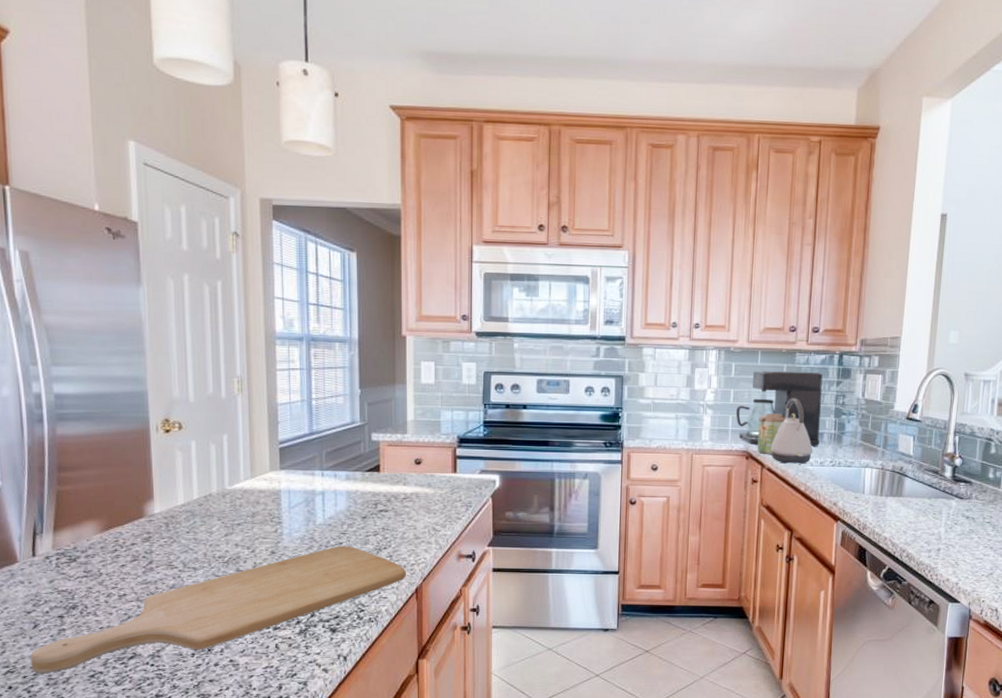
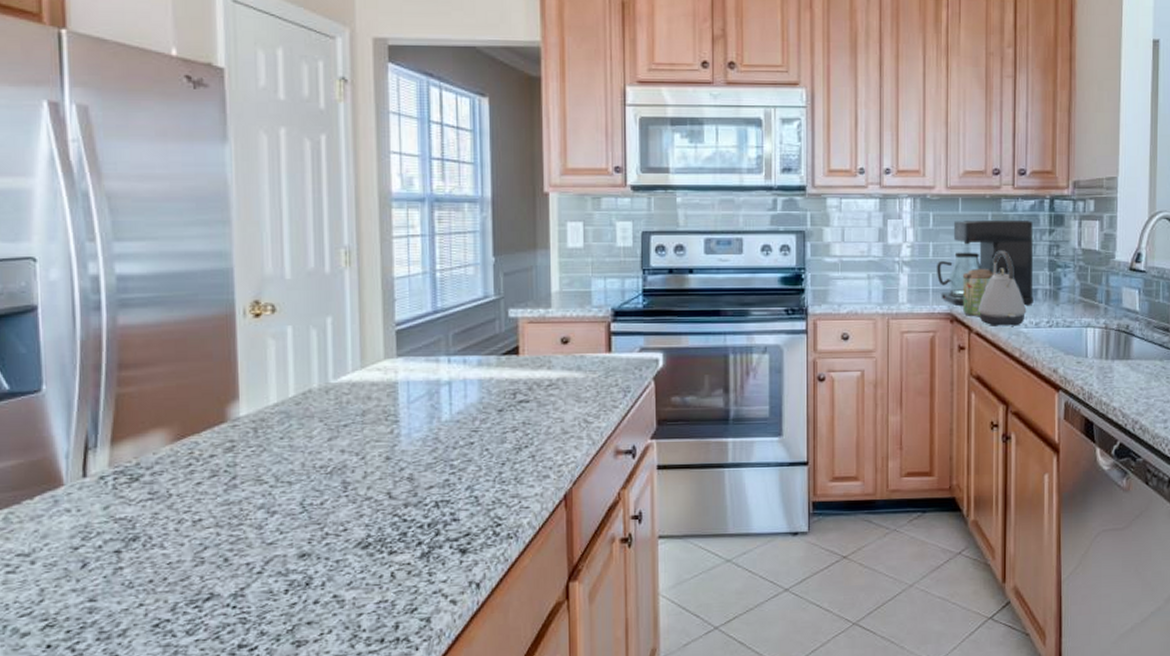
chopping board: present [30,545,407,674] -> none [76,446,554,626]

